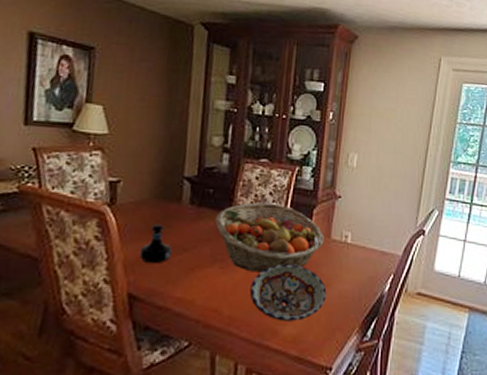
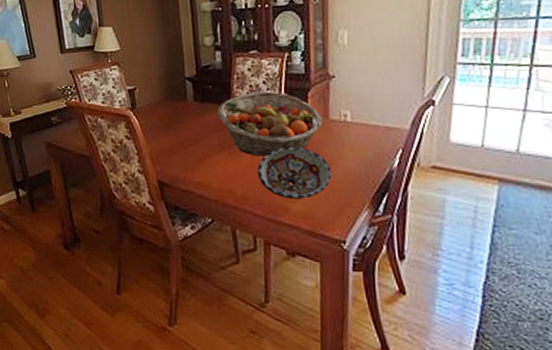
tequila bottle: present [139,224,172,264] -> none [160,121,185,155]

